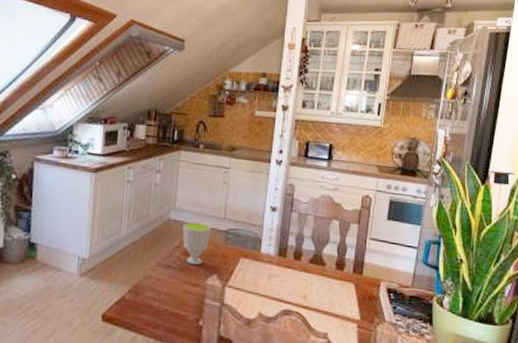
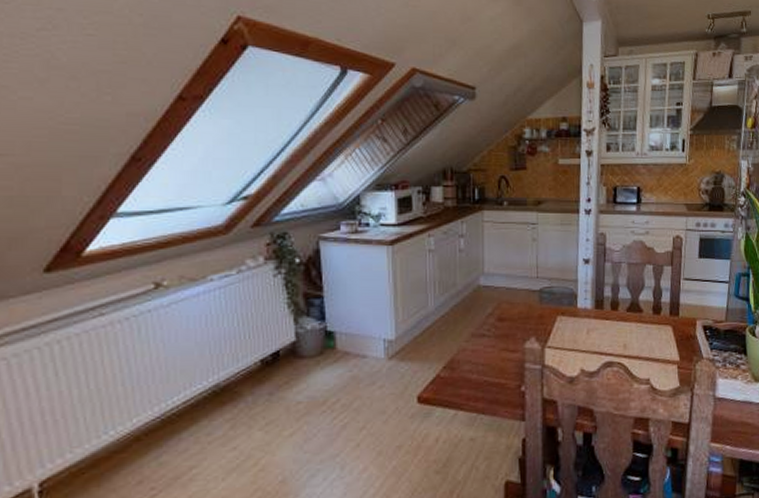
cup: present [182,222,211,265] -> none [494,285,524,330]

